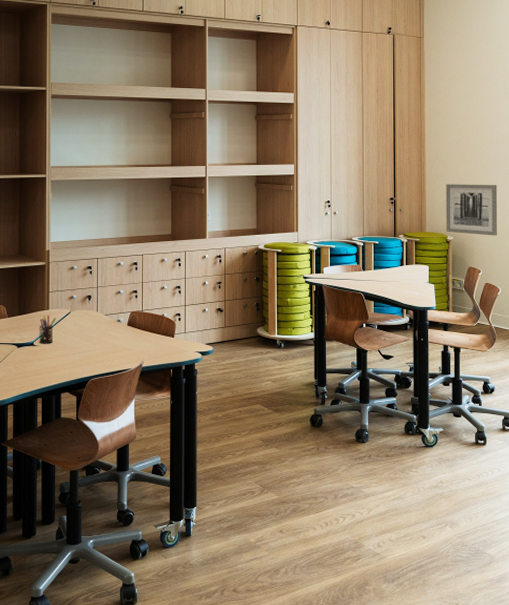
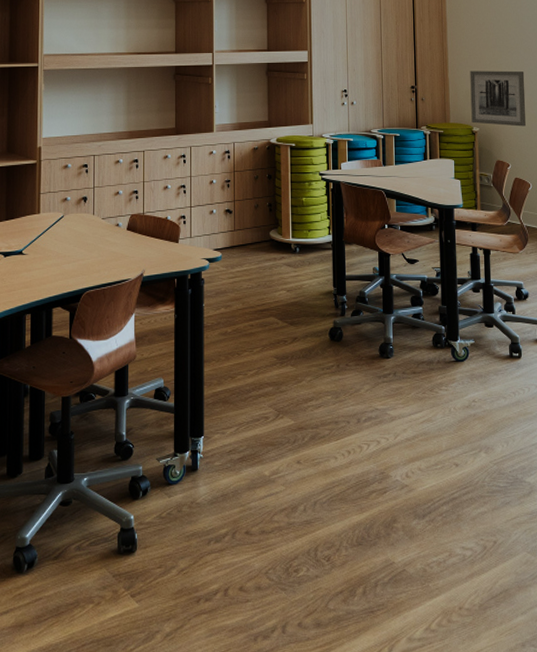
pen holder: present [39,315,56,344] -> none [28,219,47,253]

